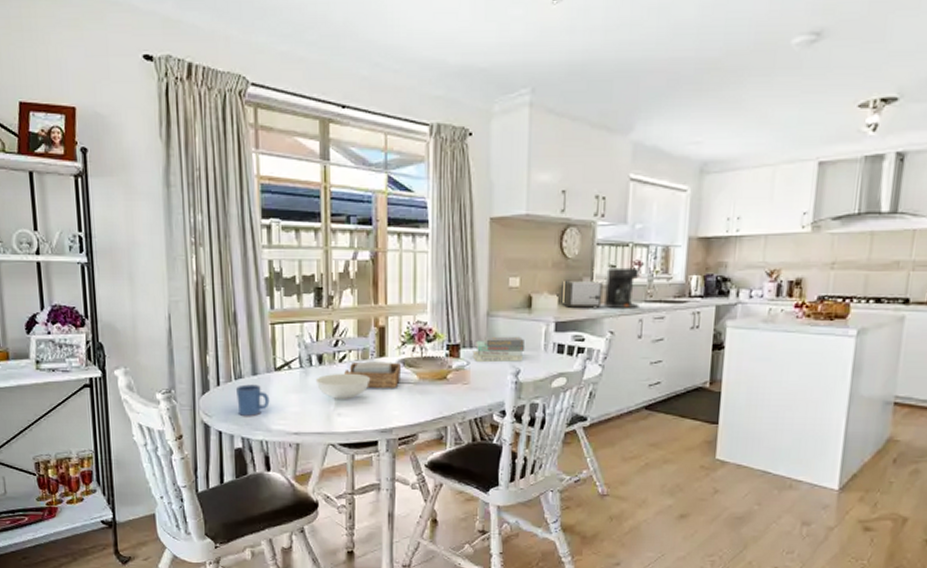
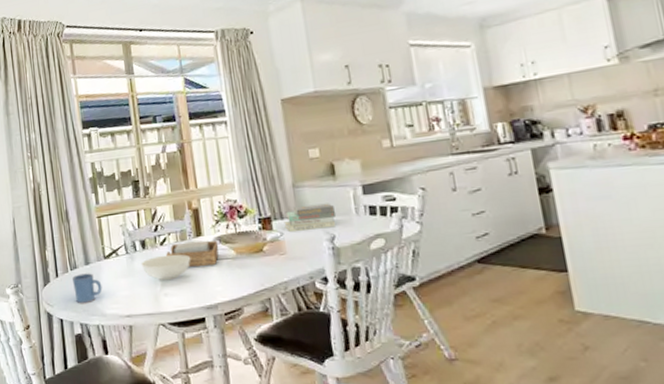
toaster: present [561,281,603,308] -> none [361,141,407,170]
coffee maker: present [603,267,640,308] -> none [404,123,447,166]

